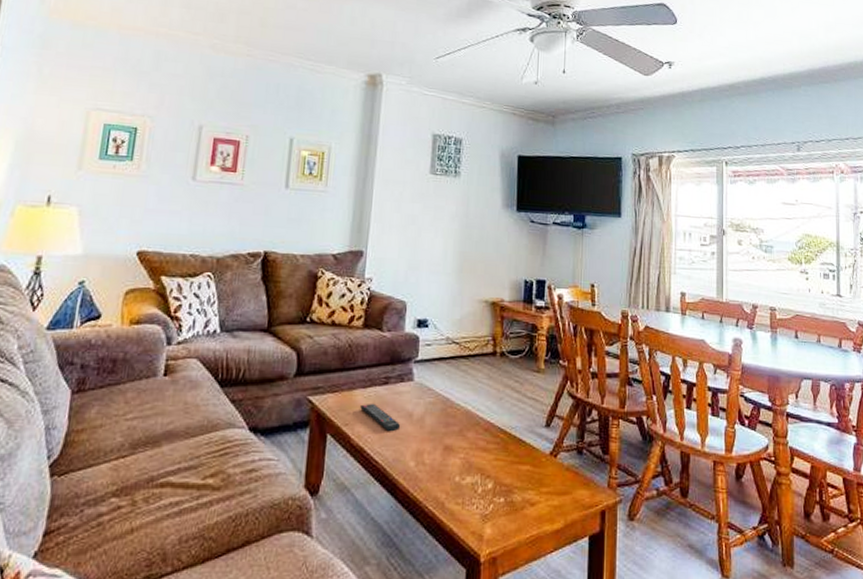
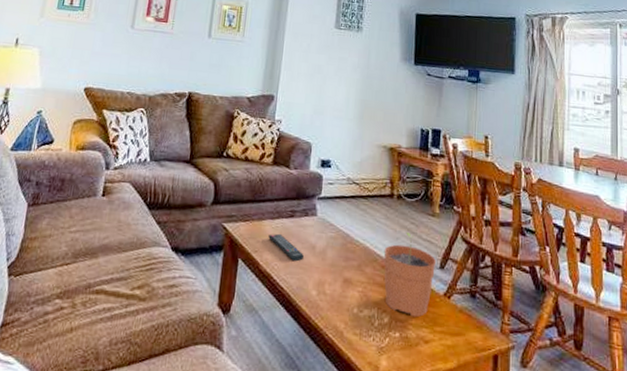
plant pot: none [486,390,541,480] -> present [384,231,436,317]

